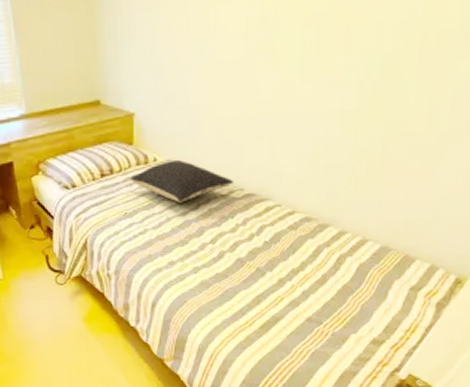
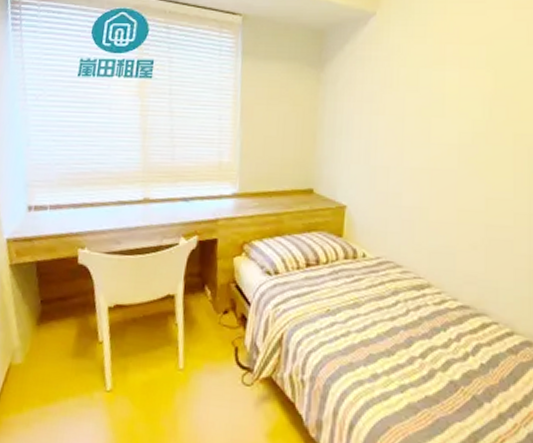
pillow: present [130,159,234,203] -> none [337,258,447,306]

